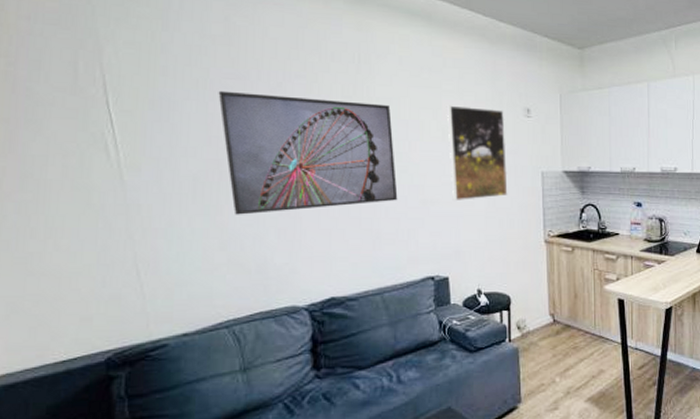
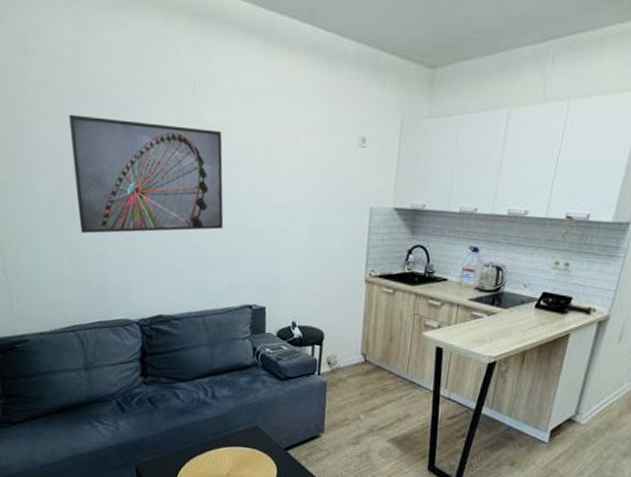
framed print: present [447,105,508,202] -> none [275,132,337,234]

